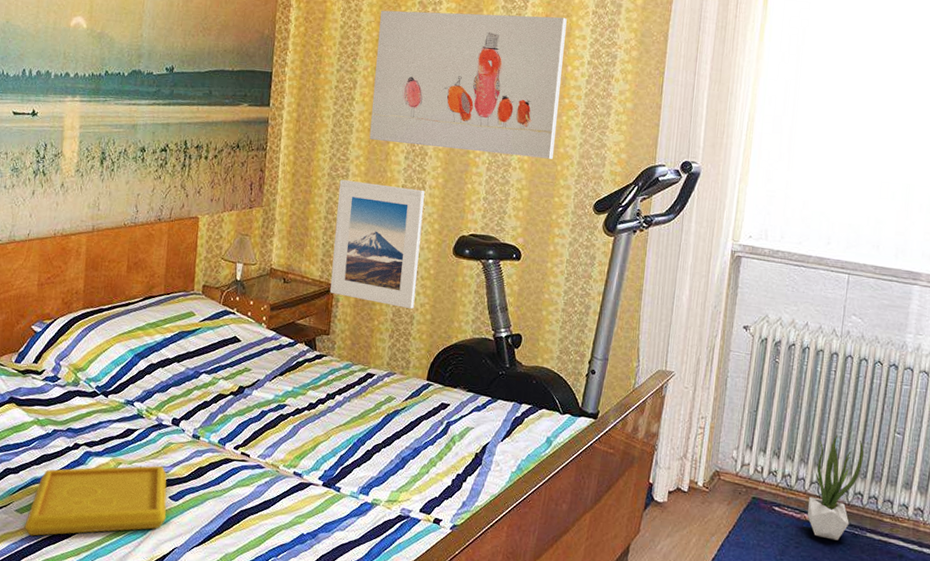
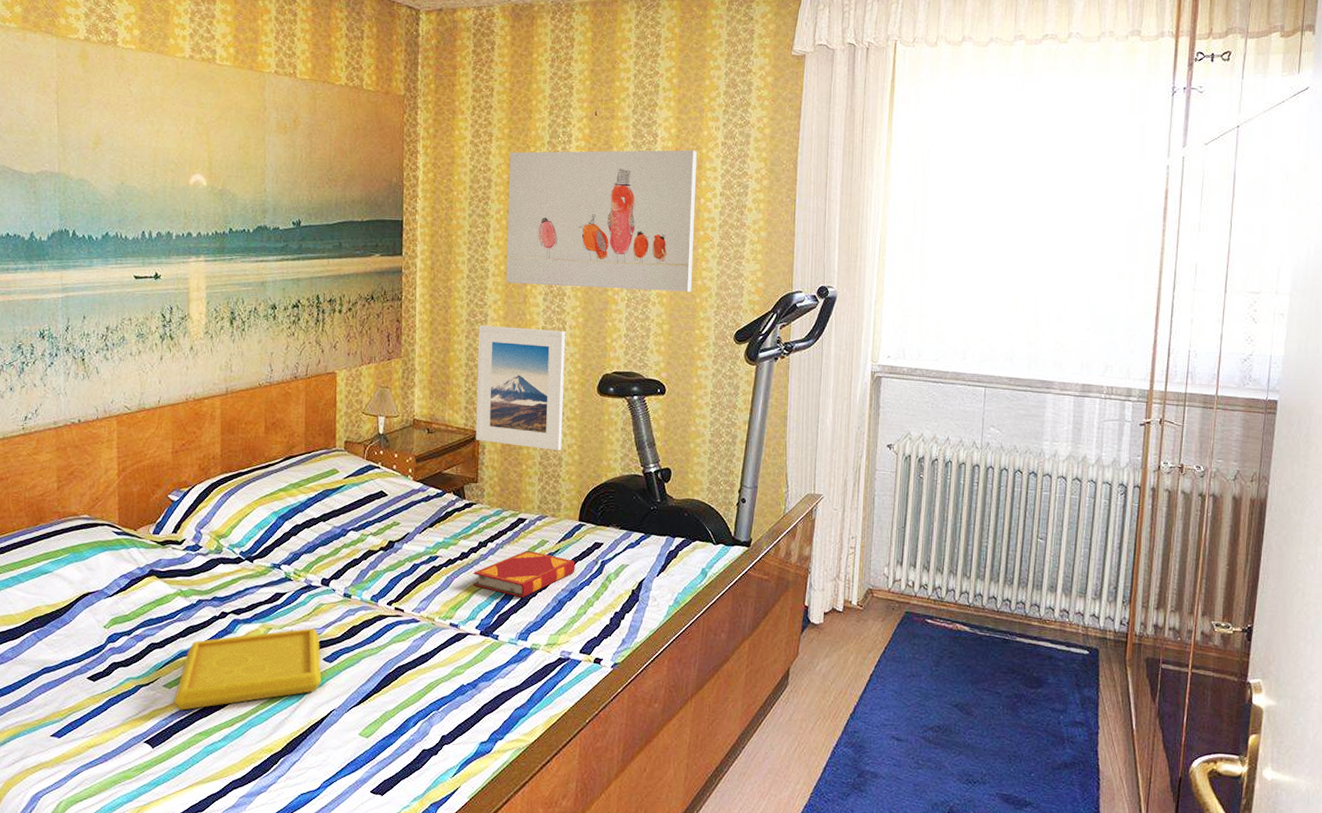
hardback book: none [318,405,421,452] -> present [473,550,576,597]
potted plant: present [808,434,864,541] -> none [959,544,1009,647]

